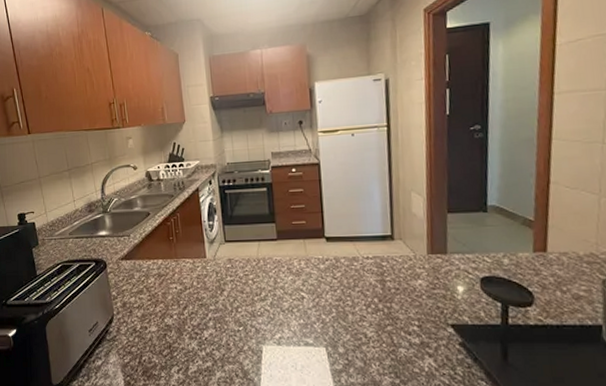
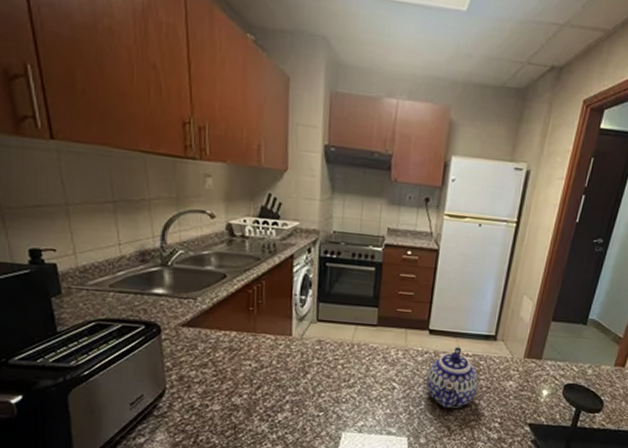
teapot: none [332,251,386,315] -> present [426,347,479,409]

